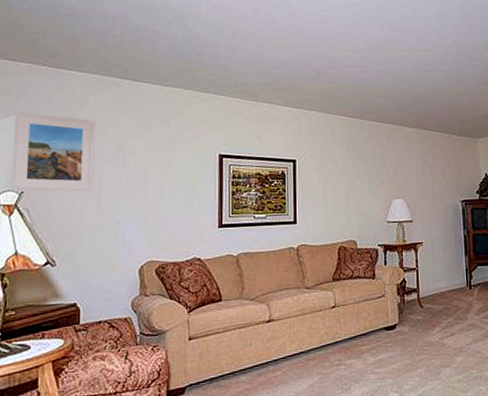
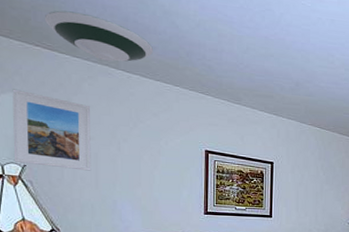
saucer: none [53,28,163,72] -> present [44,10,153,62]

